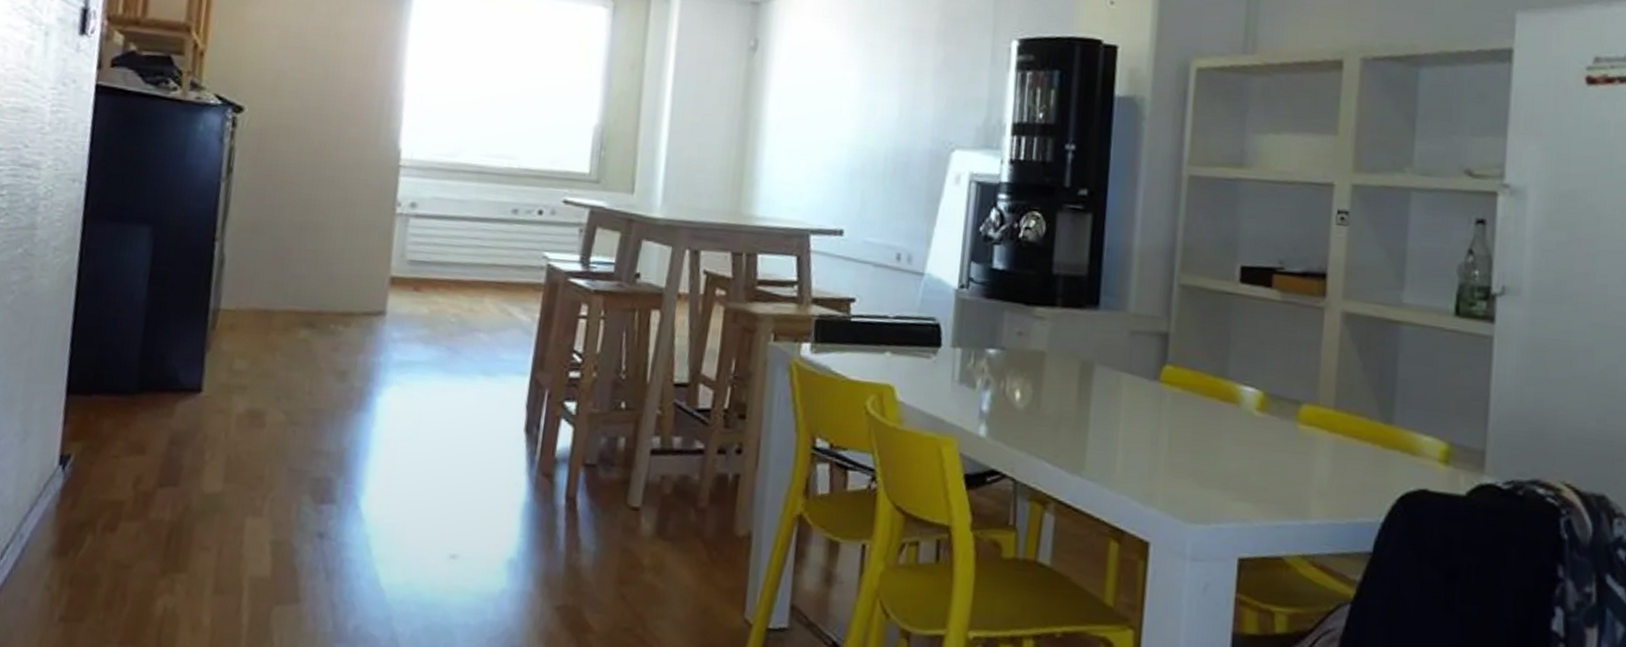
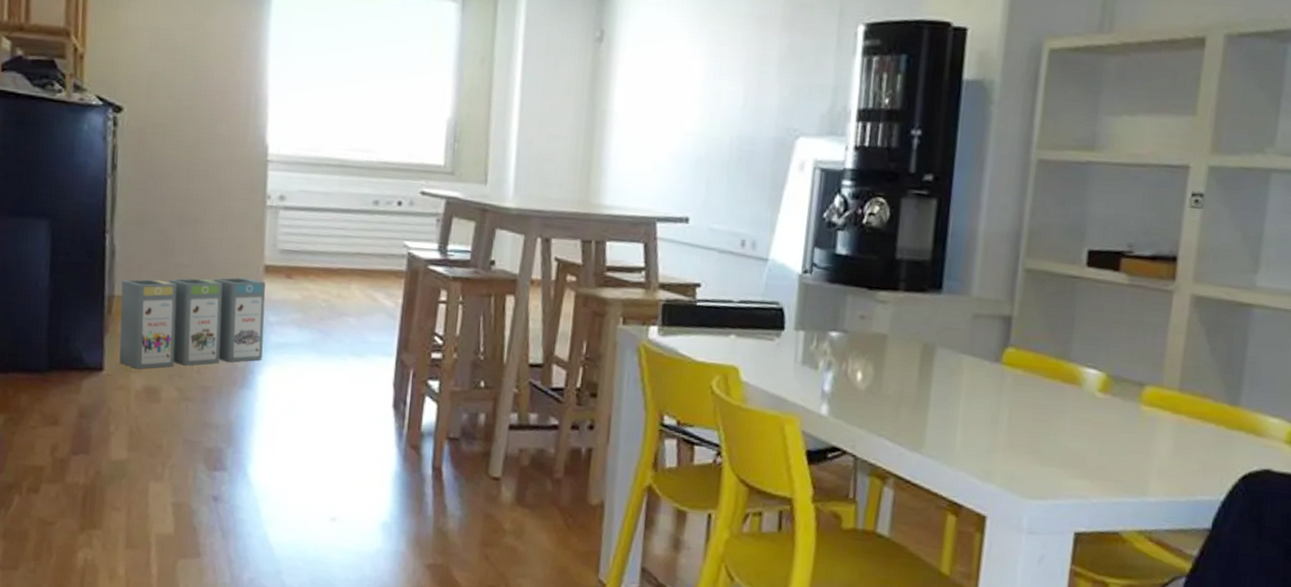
recycling bin: none [220,290,391,390] -> present [119,277,266,369]

